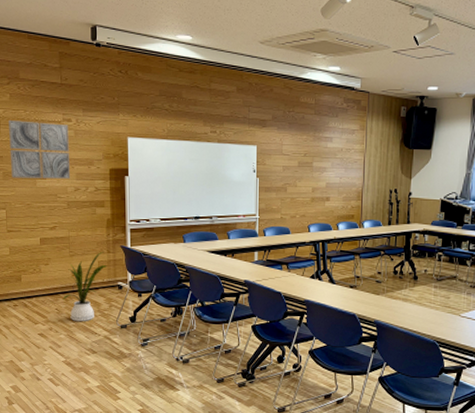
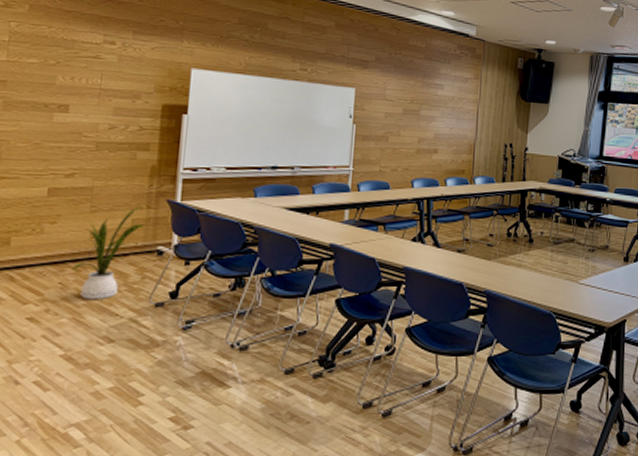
wall art: present [9,120,71,179] -> none [16,37,111,114]

